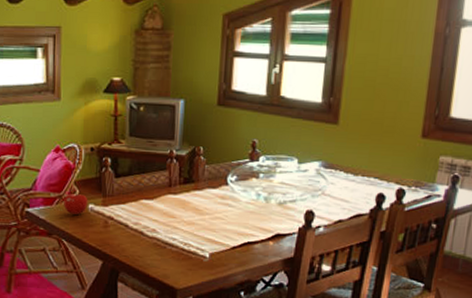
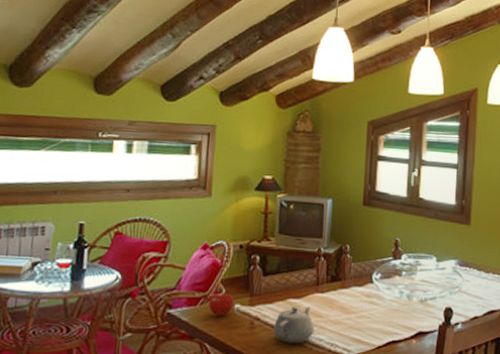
teapot: none [127,206,168,242] -> present [273,306,315,344]

